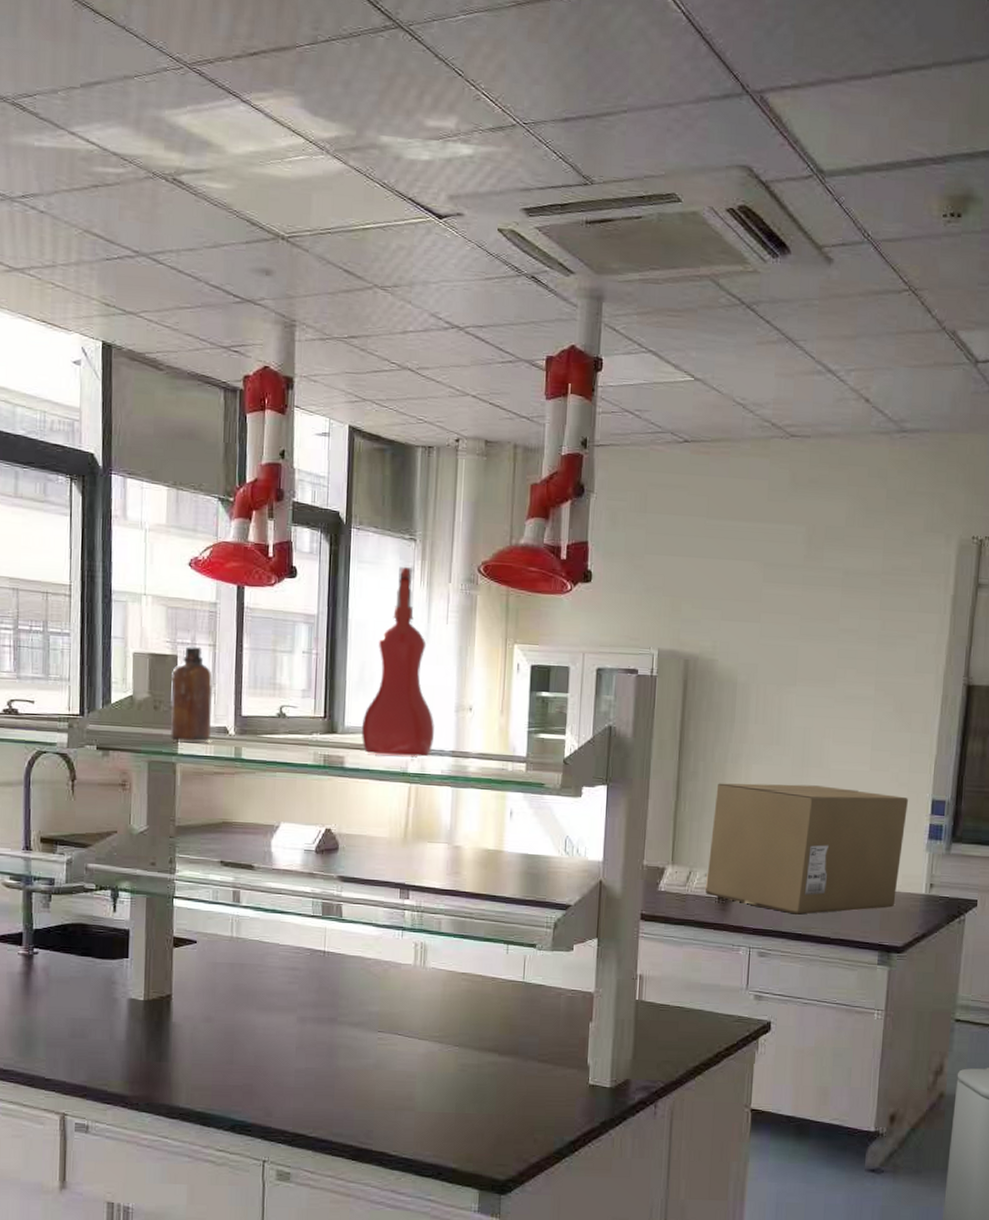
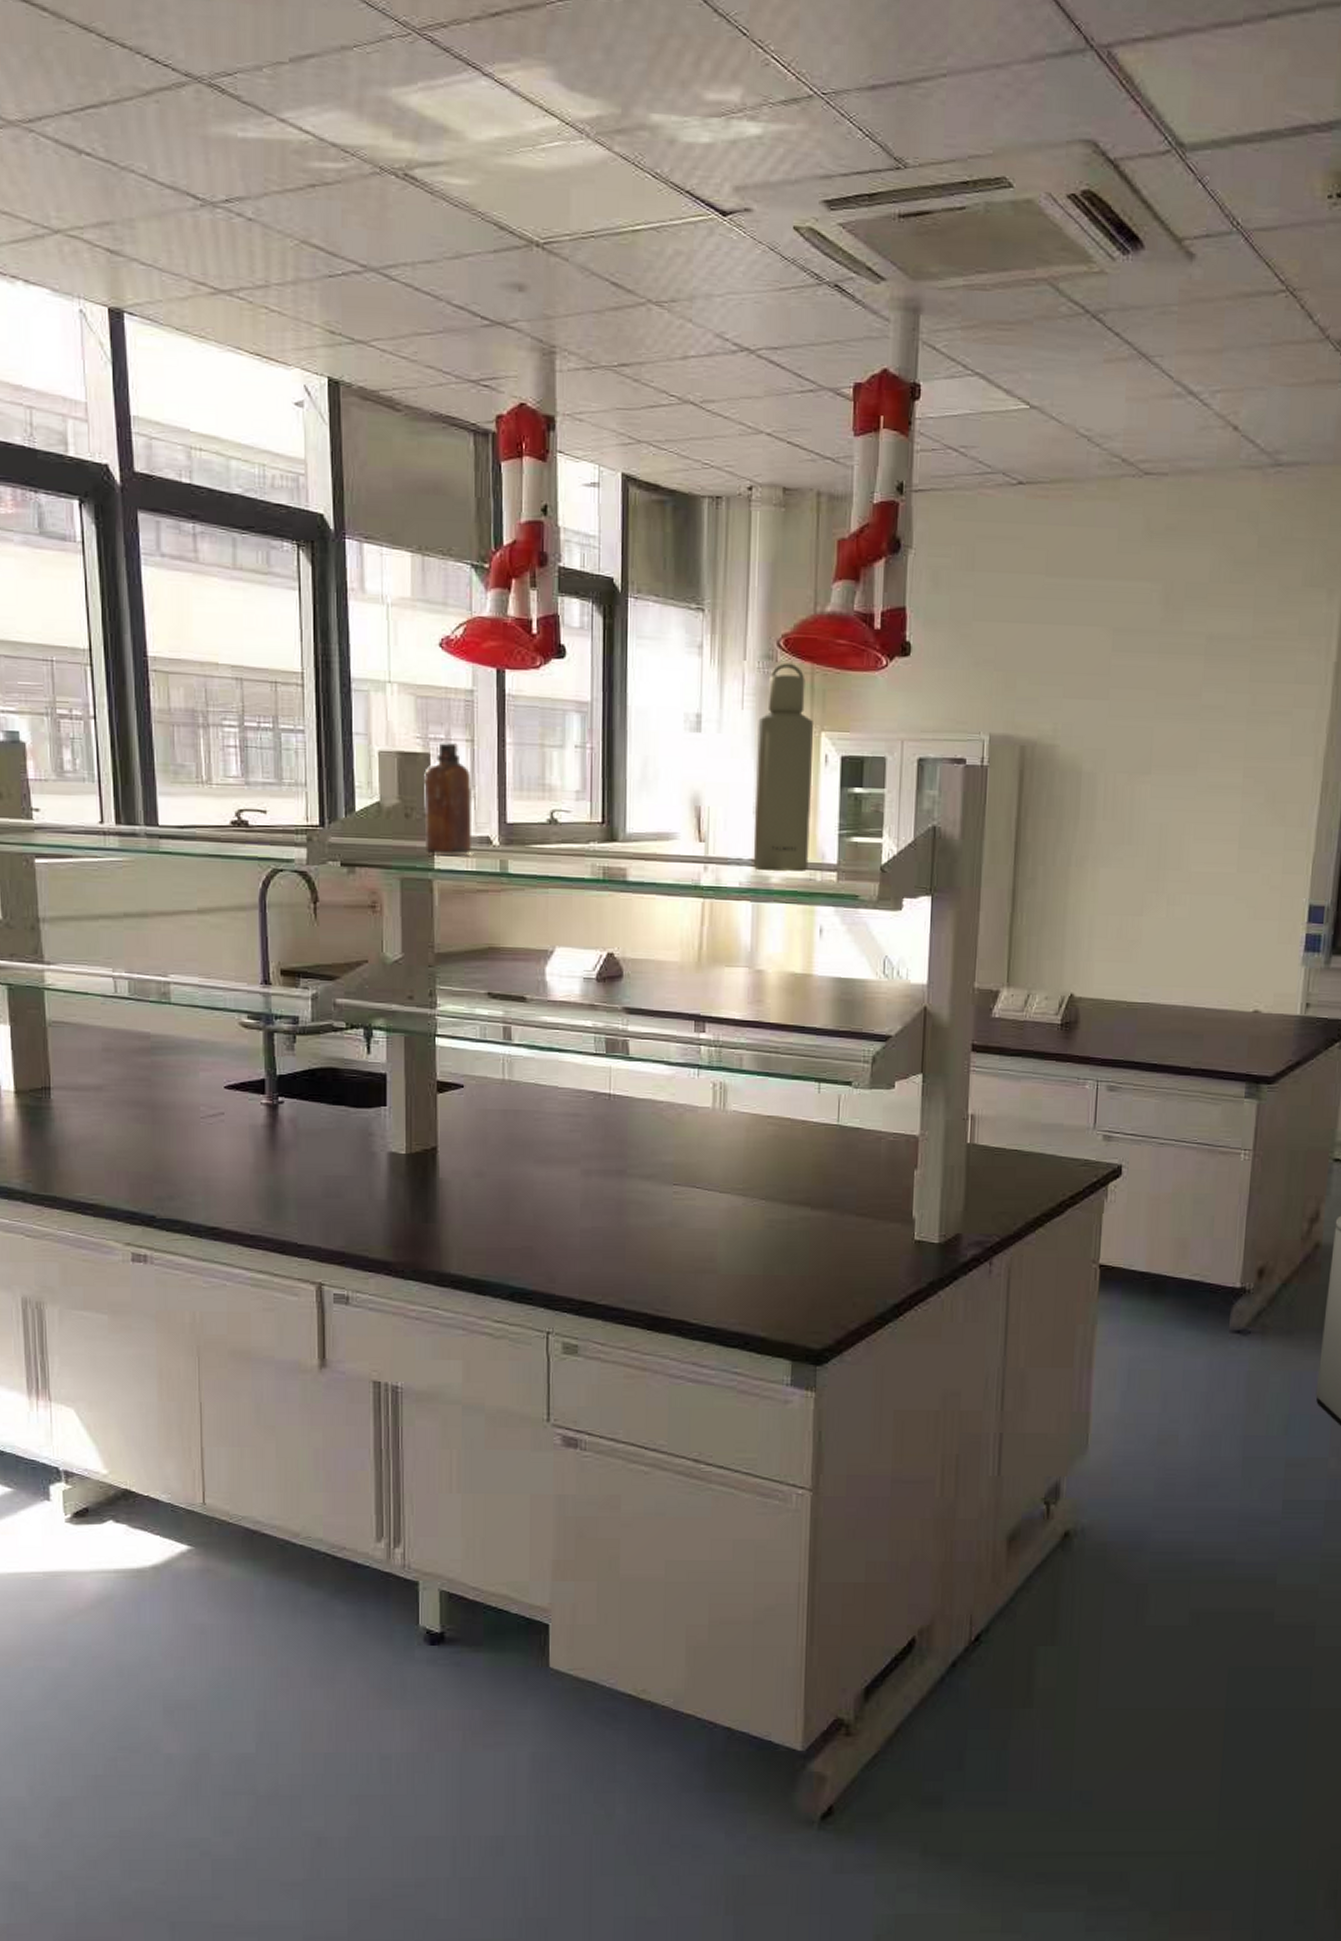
spray bottle: present [362,567,434,758] -> none [646,643,730,868]
bottle: none [454,585,507,763] -> present [754,662,813,873]
box: present [706,783,908,915] -> none [1046,890,1281,1042]

